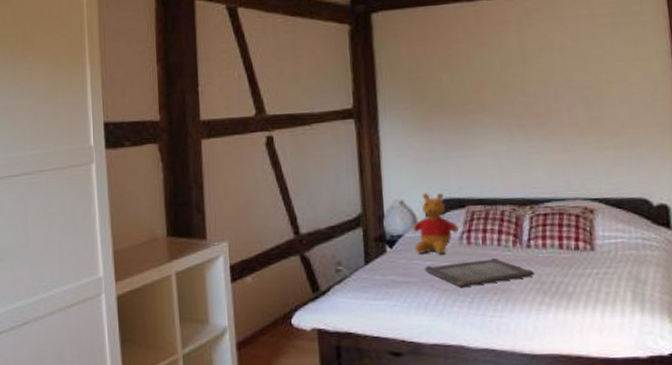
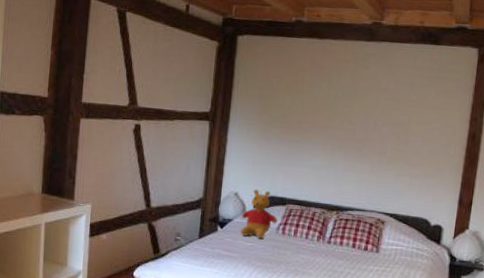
serving tray: present [425,258,535,288] -> none [245,246,330,267]

